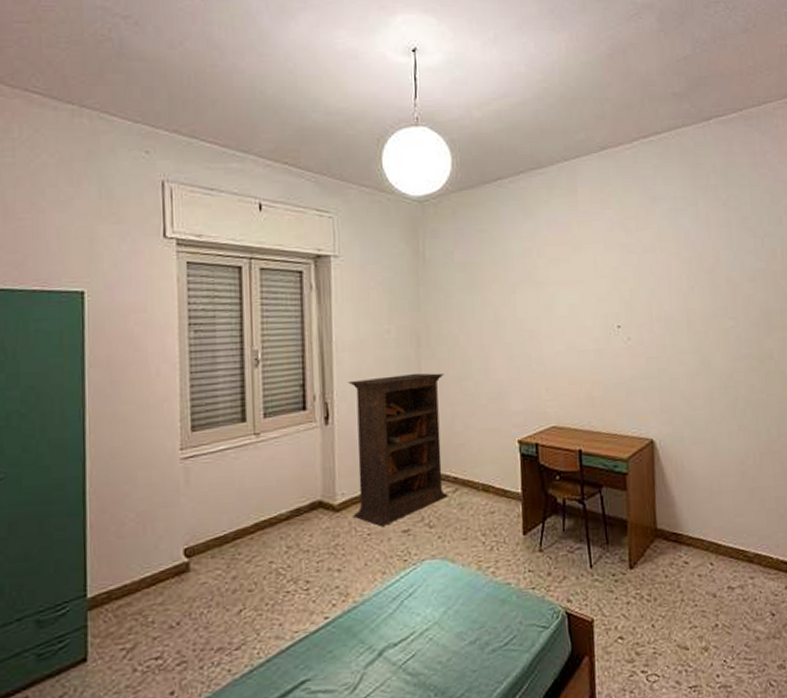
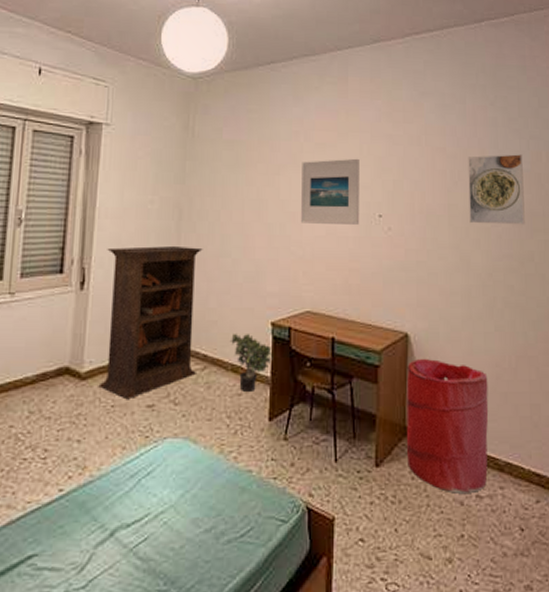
potted plant: none [478,453,523,509] -> present [229,333,273,392]
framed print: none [536,270,599,340] -> present [300,158,360,226]
laundry hamper: none [654,462,738,587] -> present [406,358,489,494]
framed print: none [703,253,763,327] -> present [468,154,525,225]

